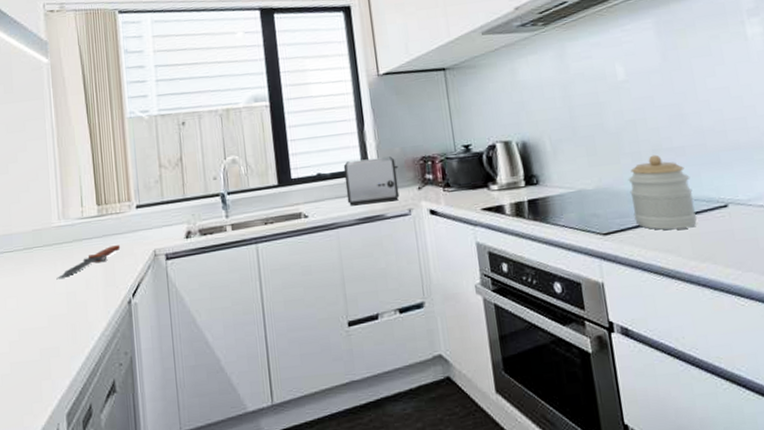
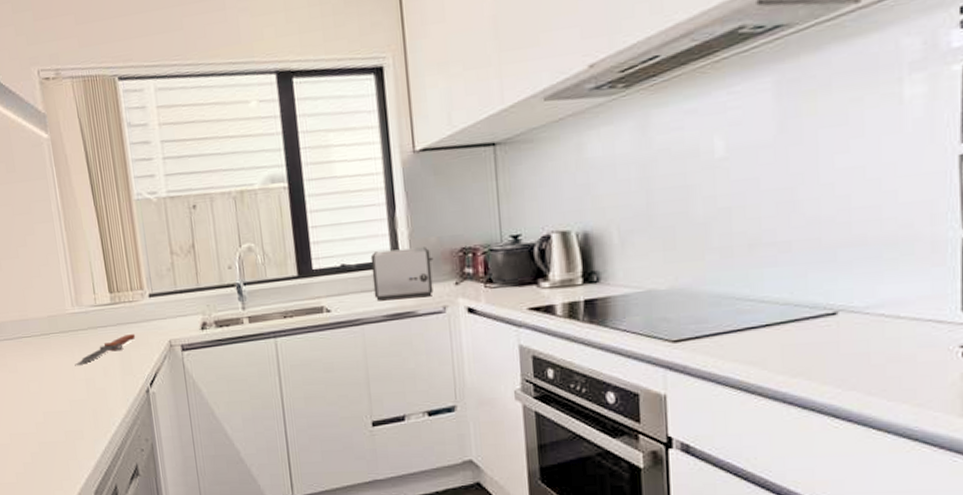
jar: present [628,154,697,230] -> none [712,250,795,340]

